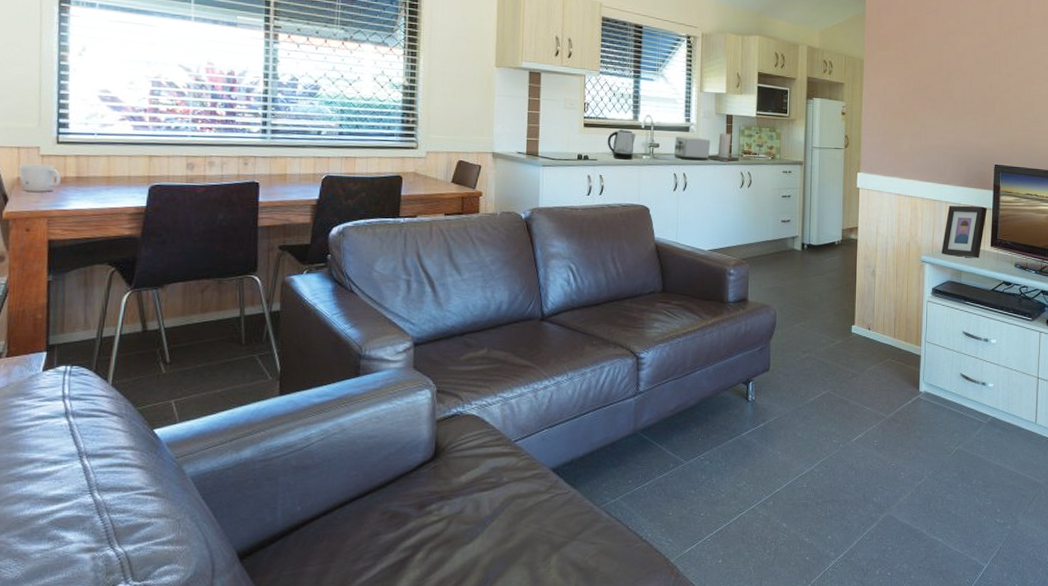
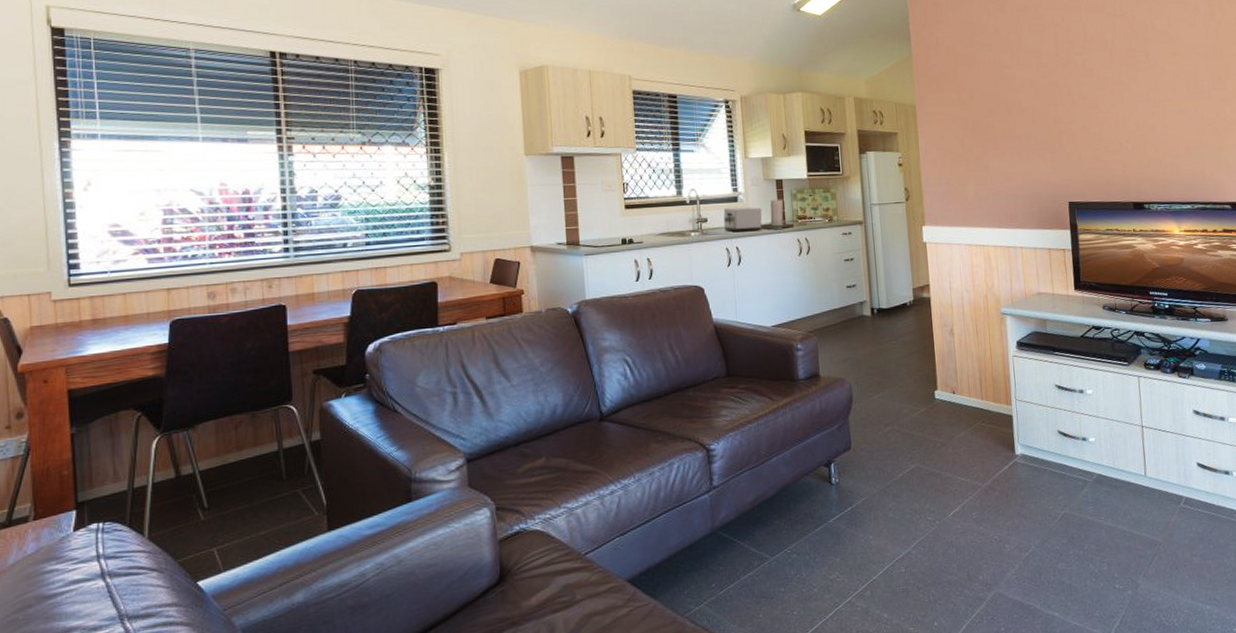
mug: present [19,164,62,192] -> none [31,310,77,341]
kettle: present [607,129,636,160] -> none [651,206,682,239]
picture frame: present [941,205,987,258] -> none [1021,248,1066,305]

